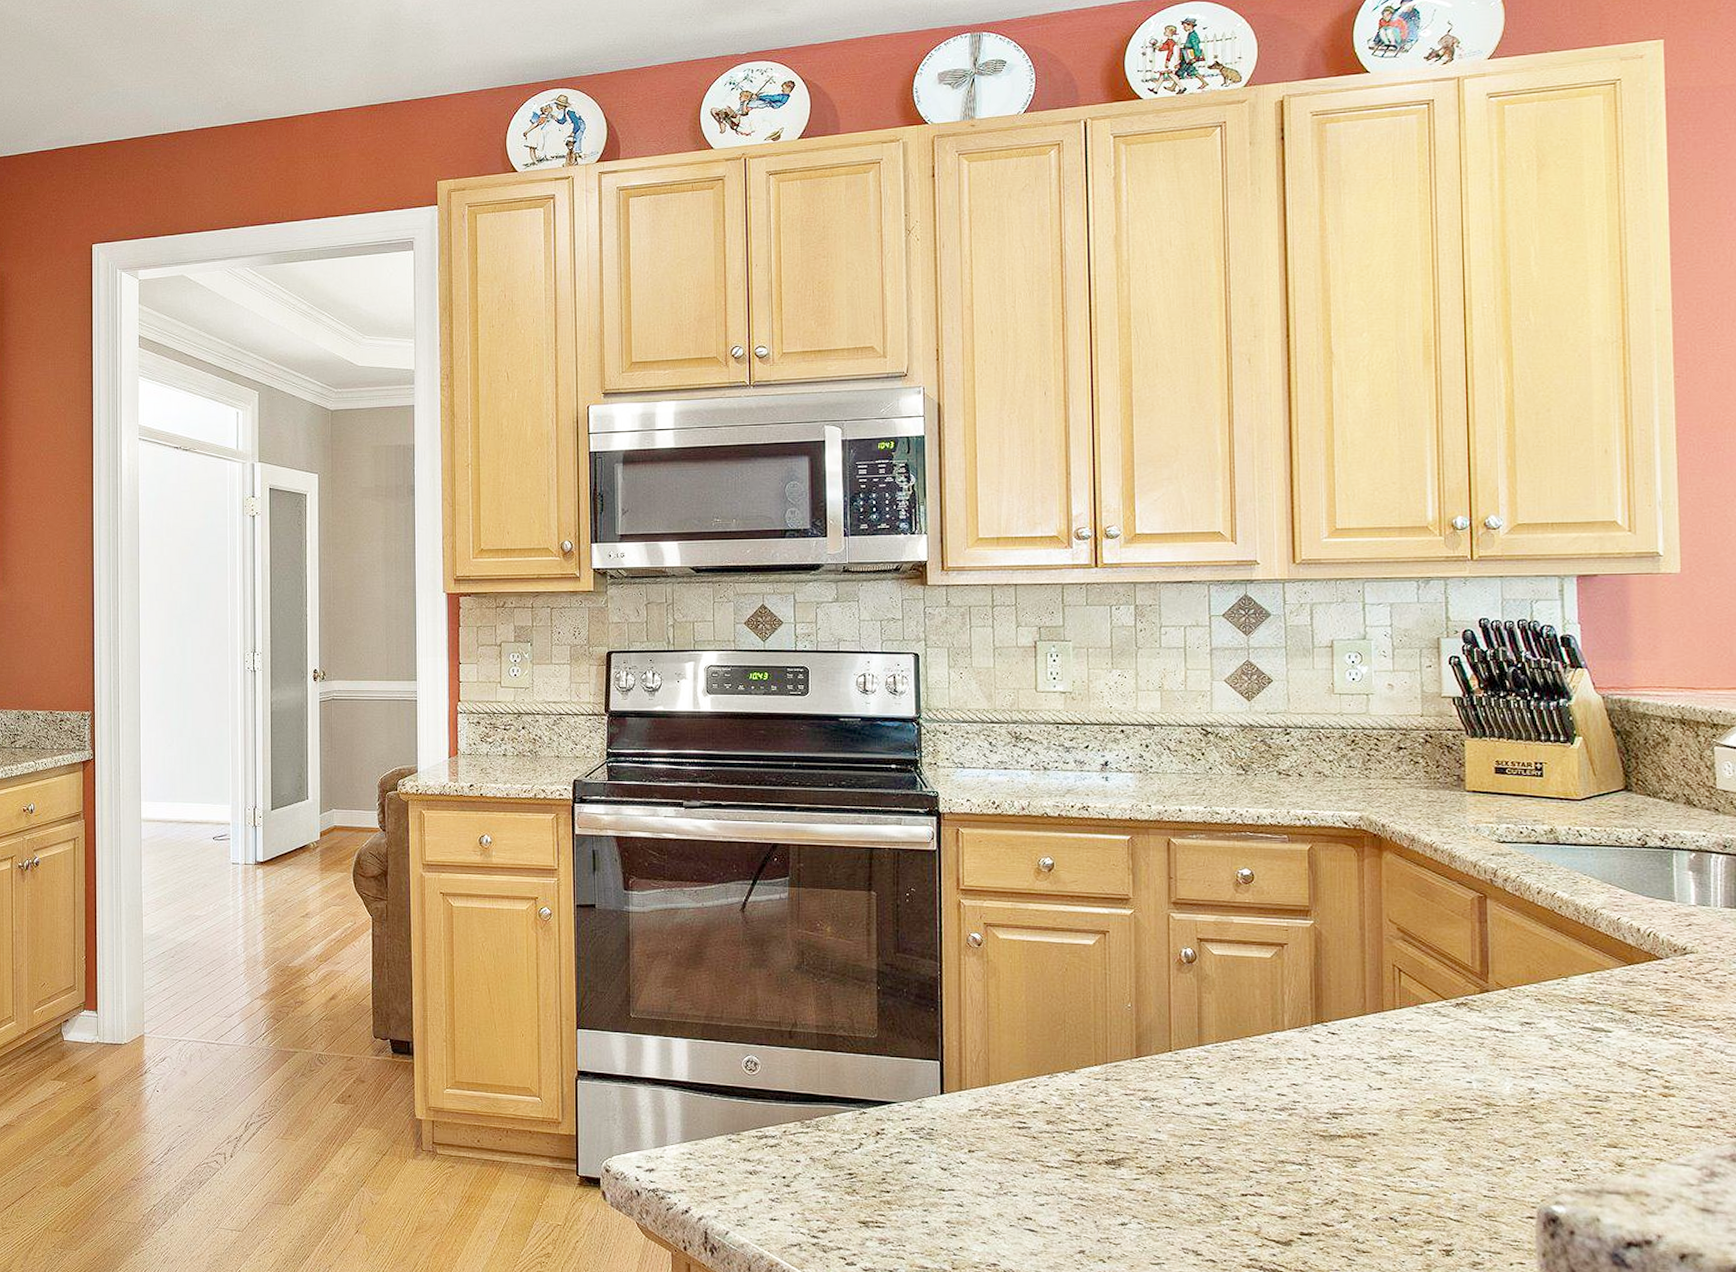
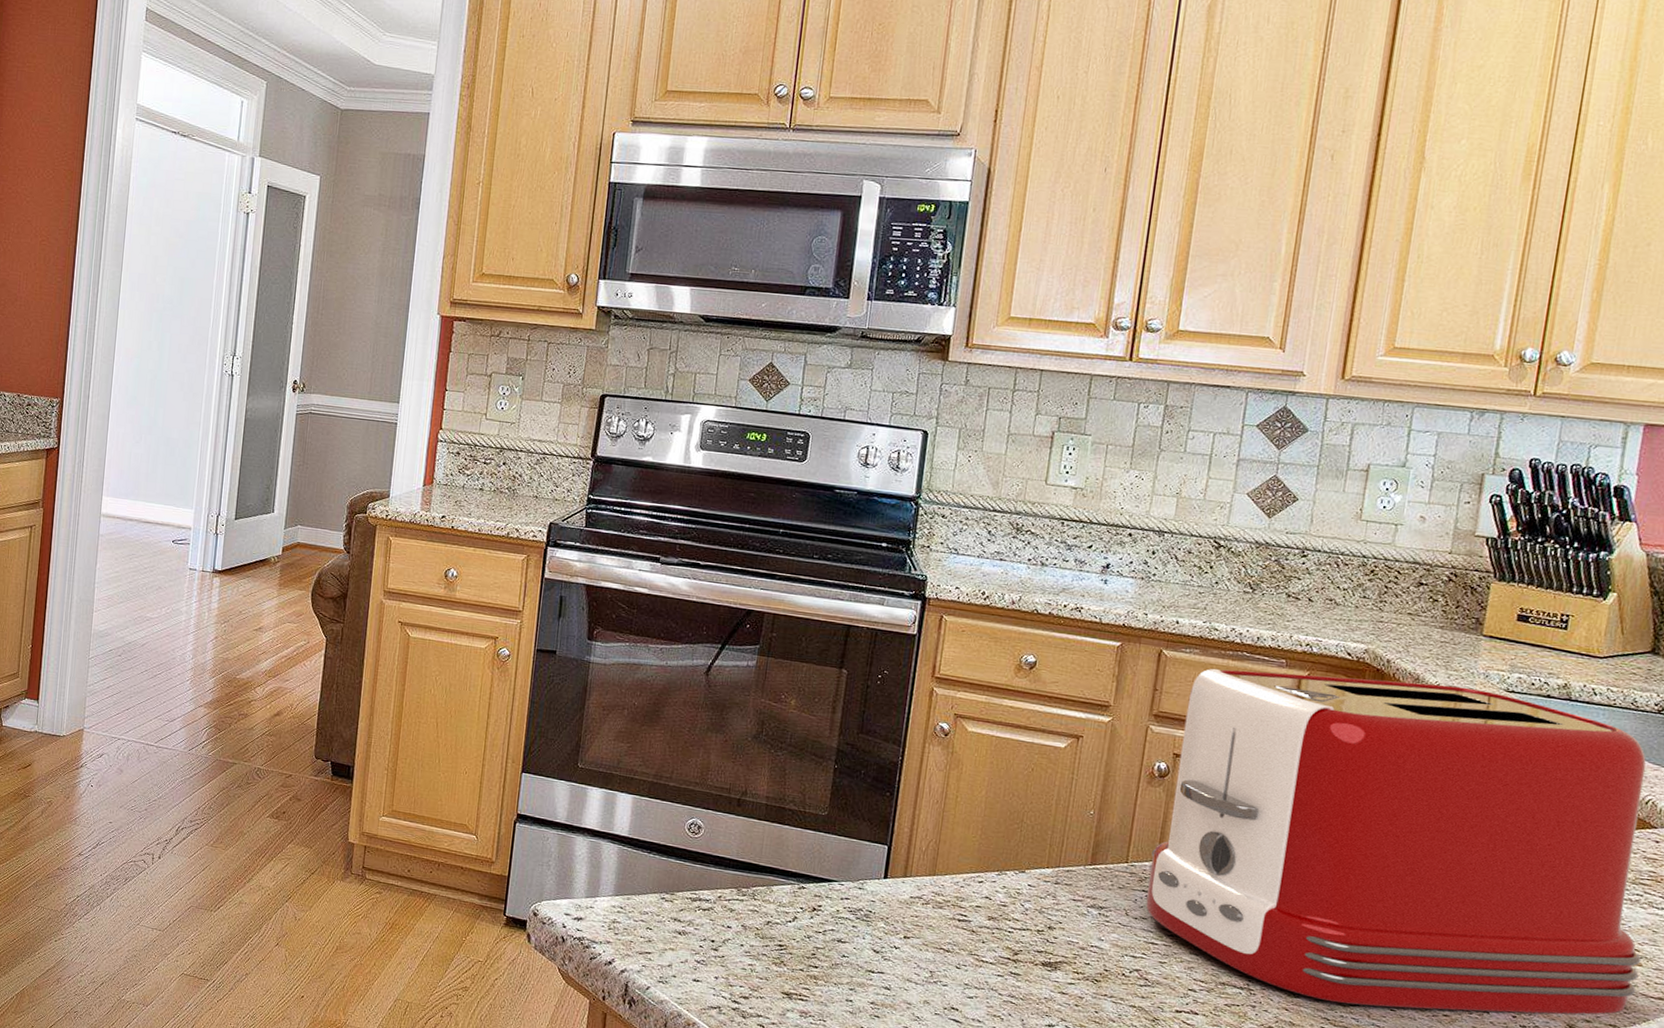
toaster: none [1193,842,1675,1168] -> present [1145,668,1646,1015]

